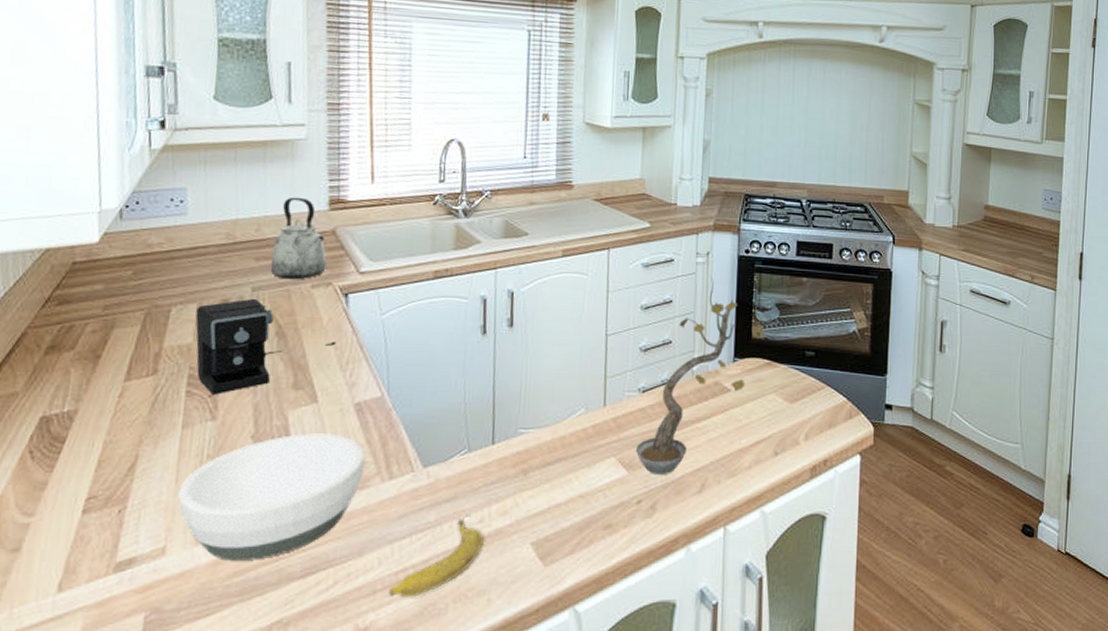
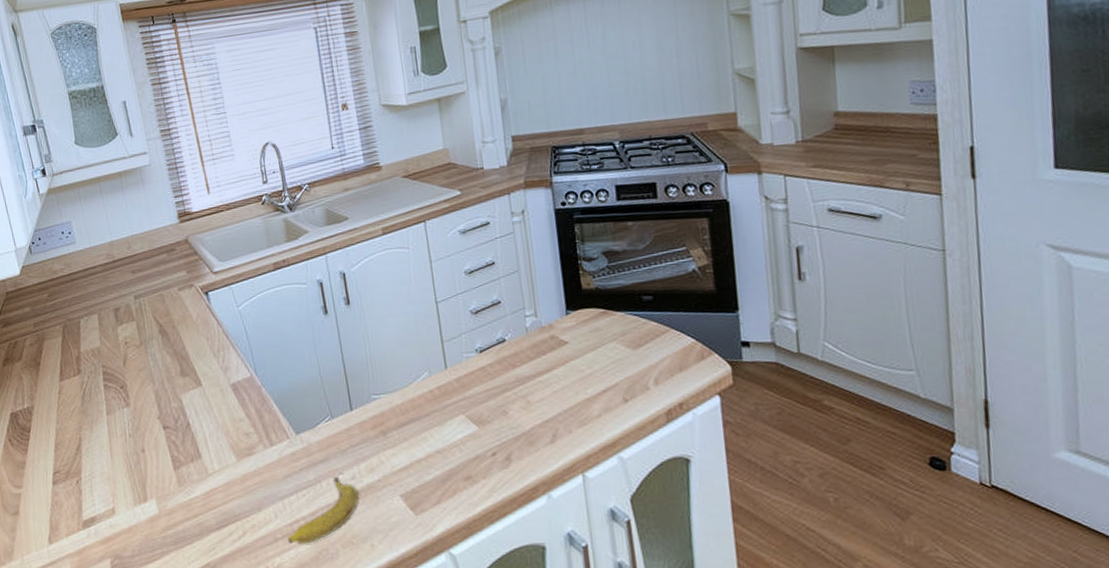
bowl: present [178,433,365,561] -> none [114,411,249,517]
coffee maker: present [195,298,337,395] -> none [98,304,207,386]
kettle: present [270,197,327,280] -> none [143,215,187,286]
plant: present [635,277,745,474] -> none [482,234,583,428]

